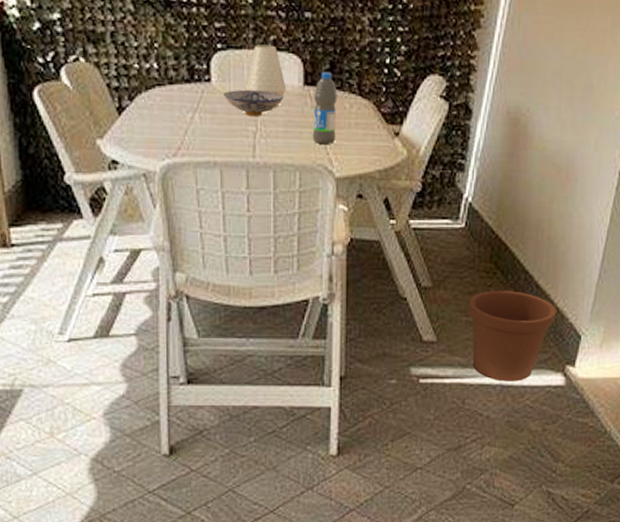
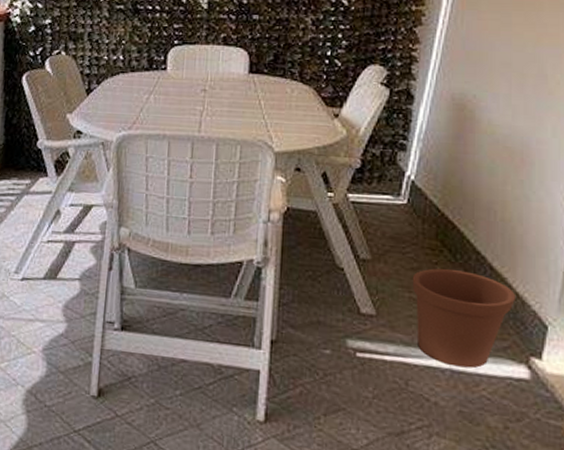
bowl: present [224,90,284,116] -> none [177,77,230,98]
vase: present [244,44,287,107] -> none [195,41,233,90]
water bottle: present [312,71,337,144] -> none [254,62,280,123]

